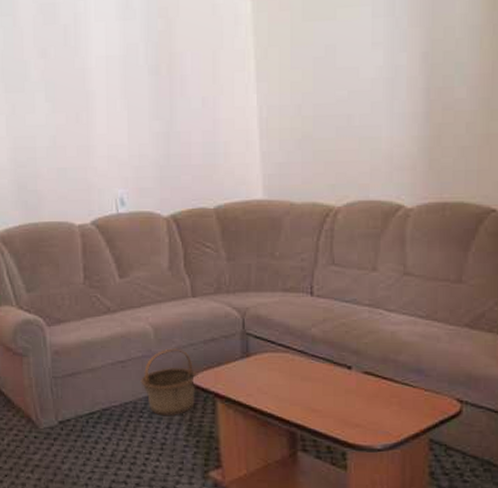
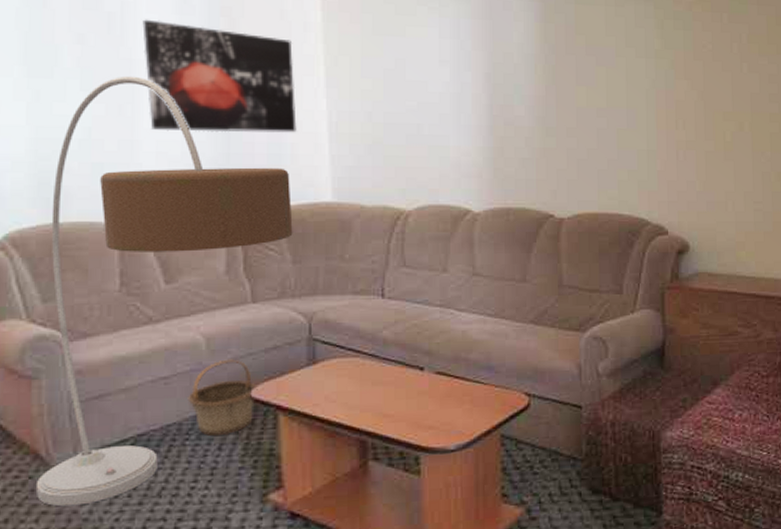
floor lamp: none [29,84,227,463] -> present [35,75,293,507]
wall art: none [92,27,229,136] -> present [142,19,297,133]

